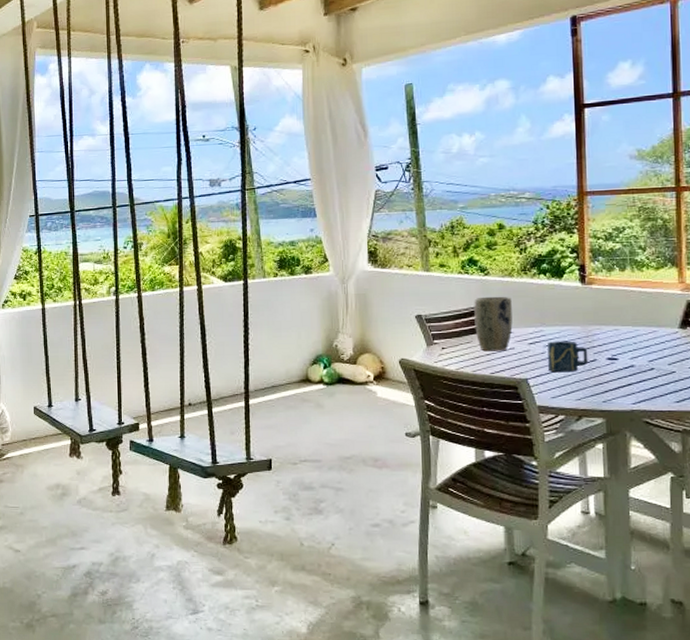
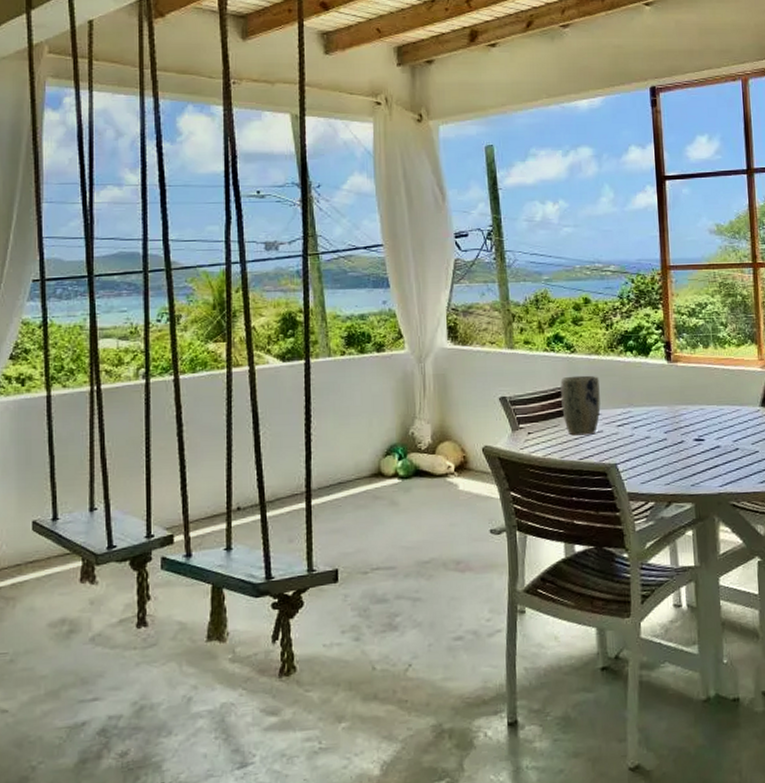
cup: present [547,341,588,373] -> none [636,422,676,456]

